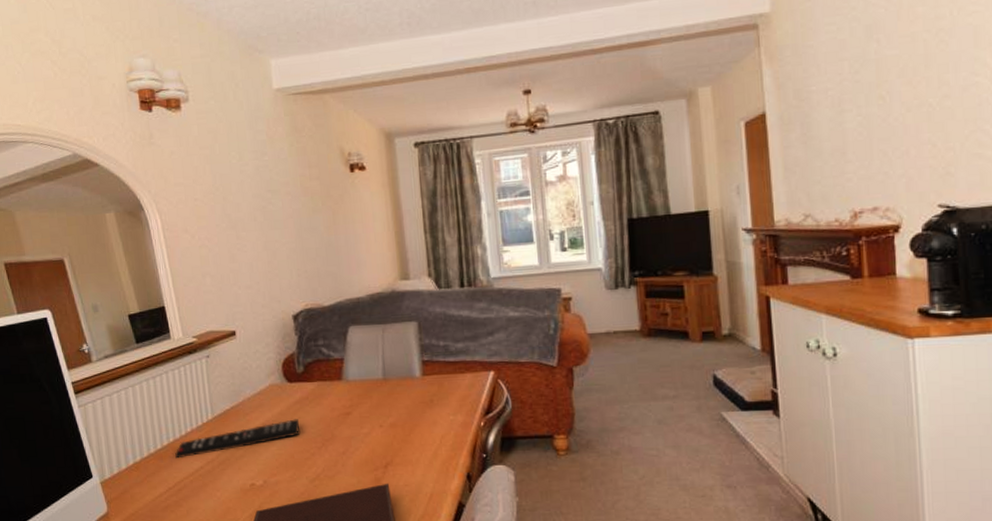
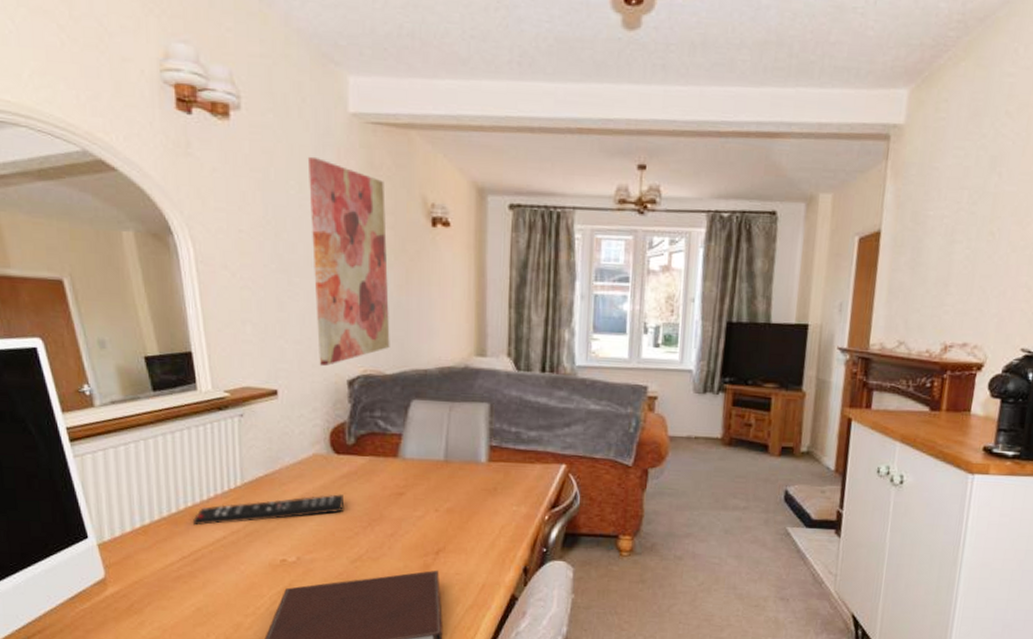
wall art: none [243,129,326,306] -> present [307,156,390,367]

